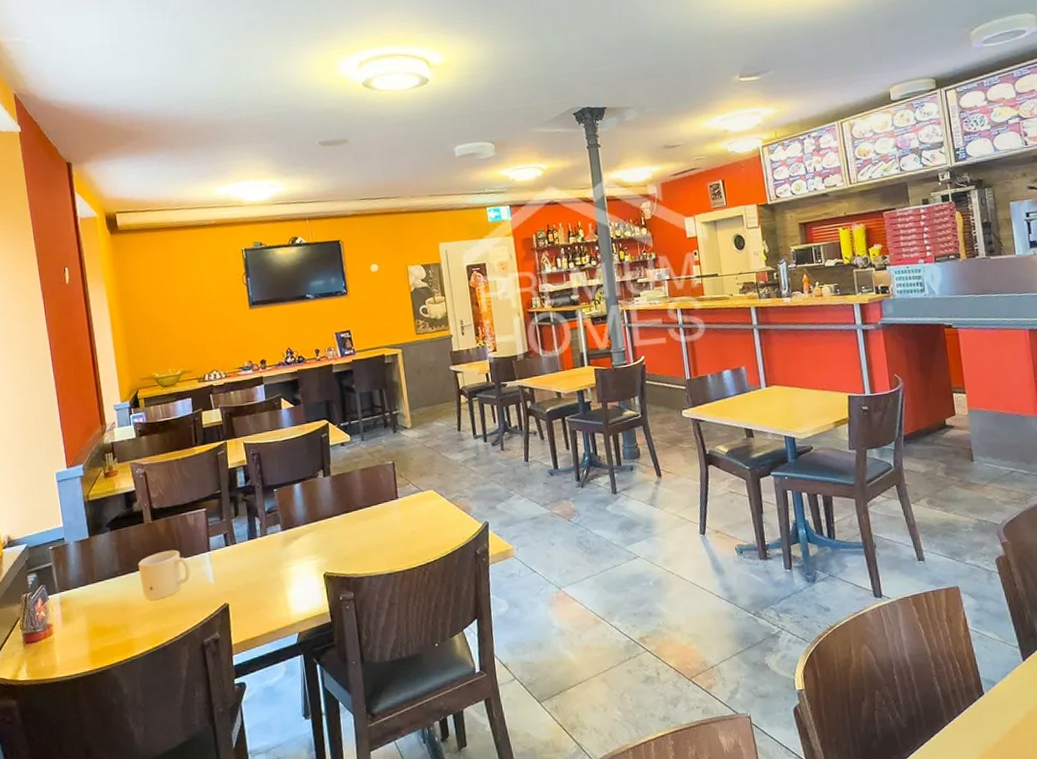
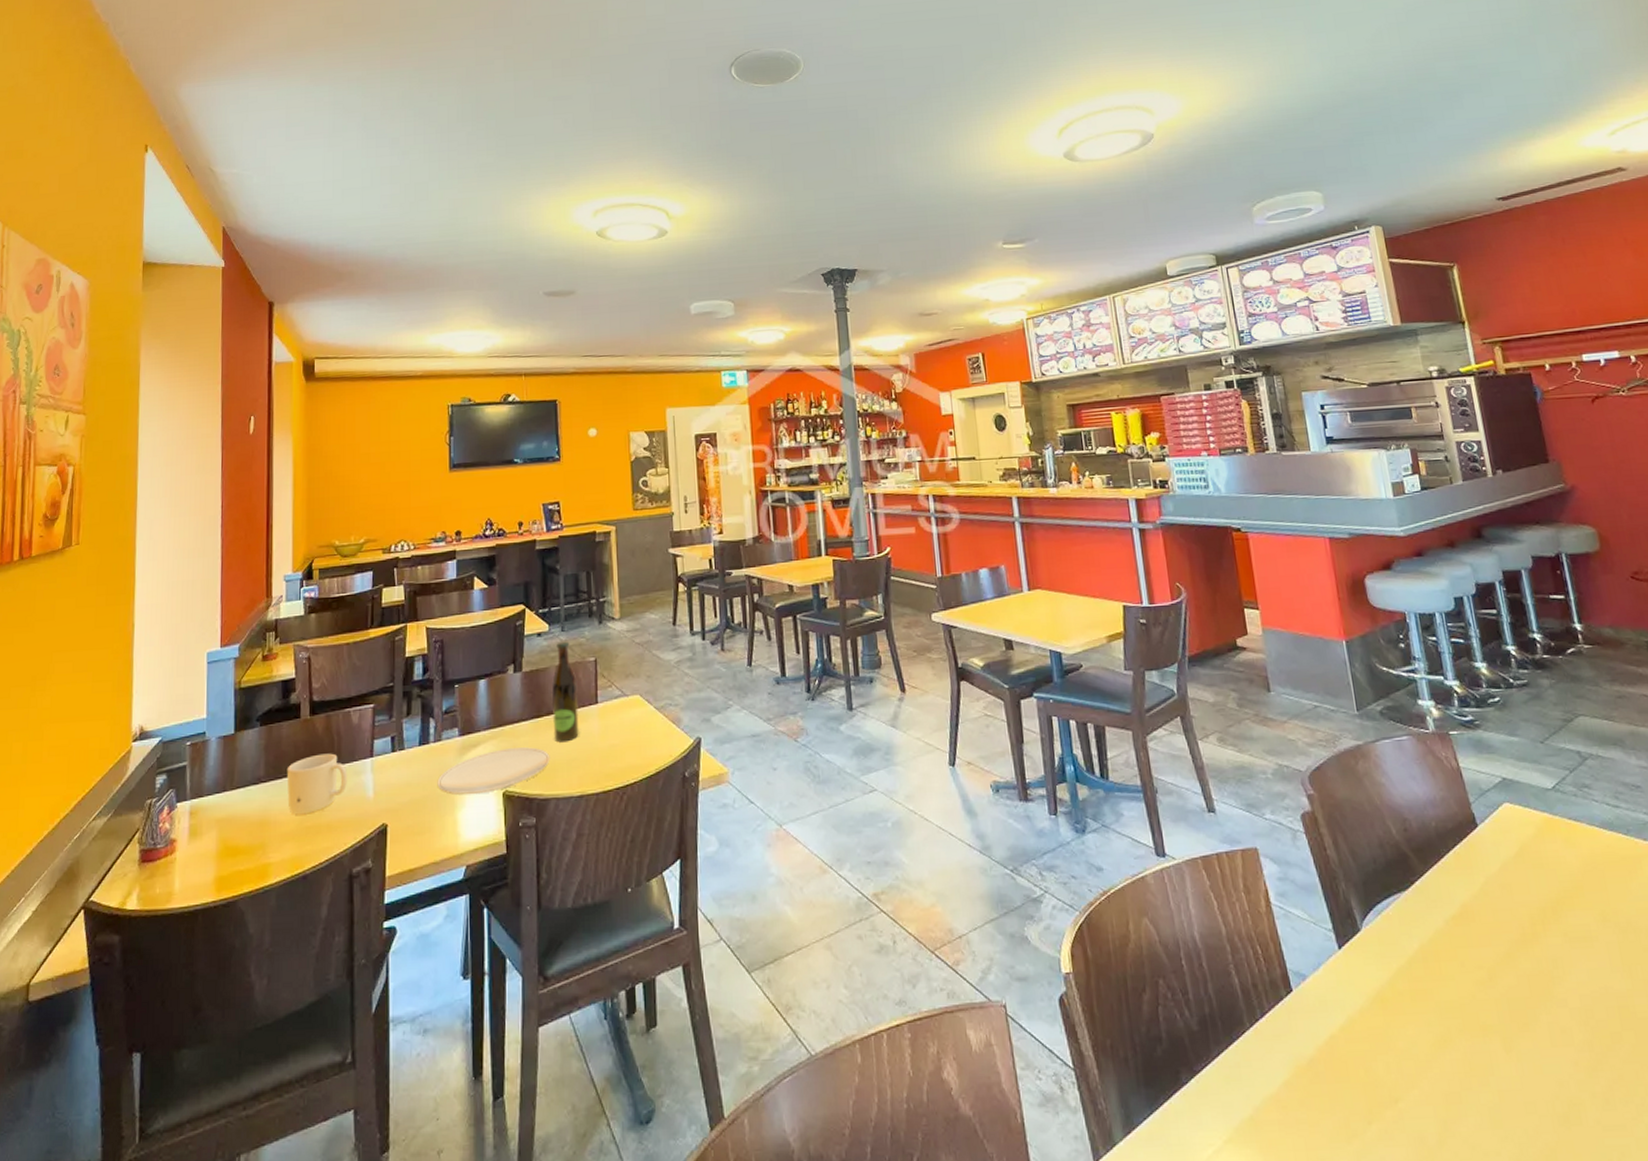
plate: none [267,536,361,578] -> present [437,747,550,796]
bottle: none [357,448,384,532] -> present [551,641,579,742]

